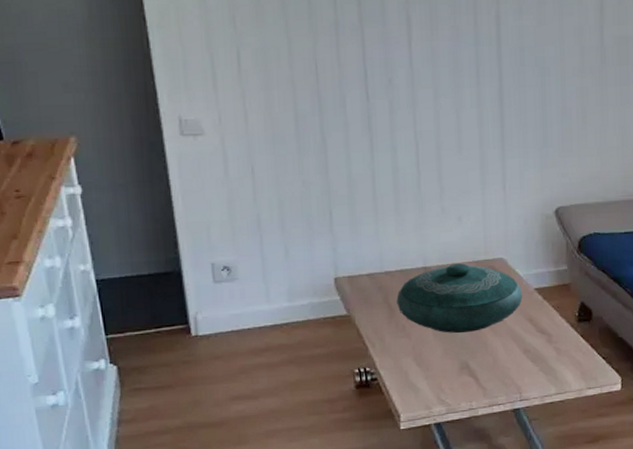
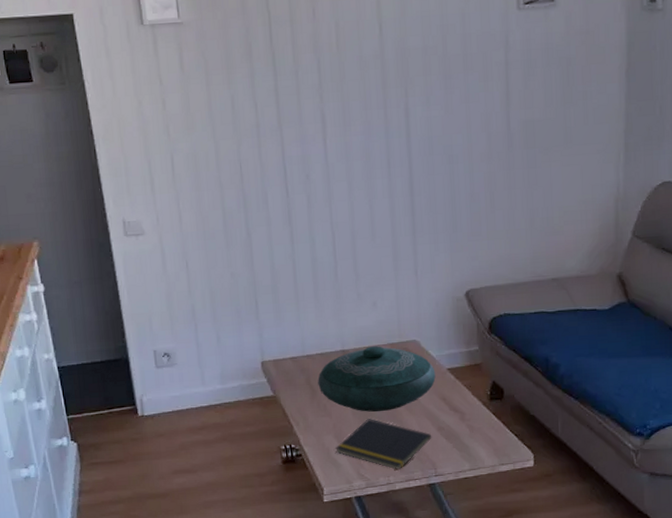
notepad: none [414,340,518,394] -> present [335,419,432,470]

